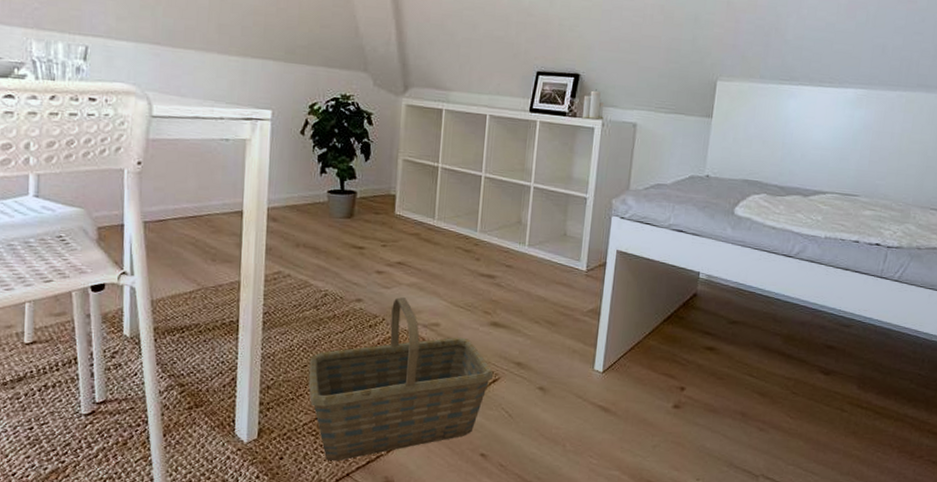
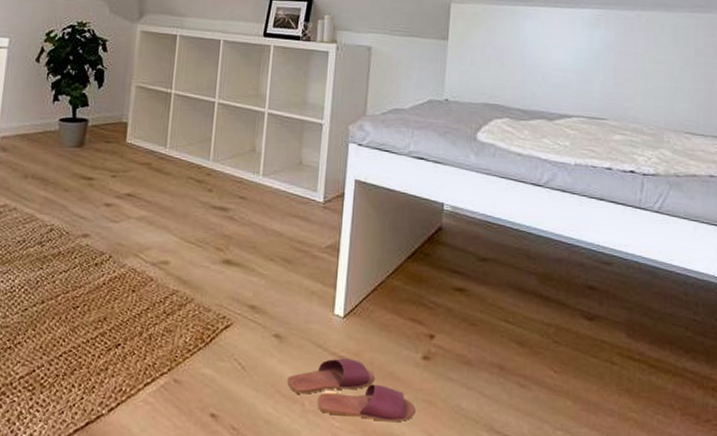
basket: present [308,297,494,461] -> none [27,232,226,421]
slippers: none [550,407,665,460] -> present [287,358,416,423]

